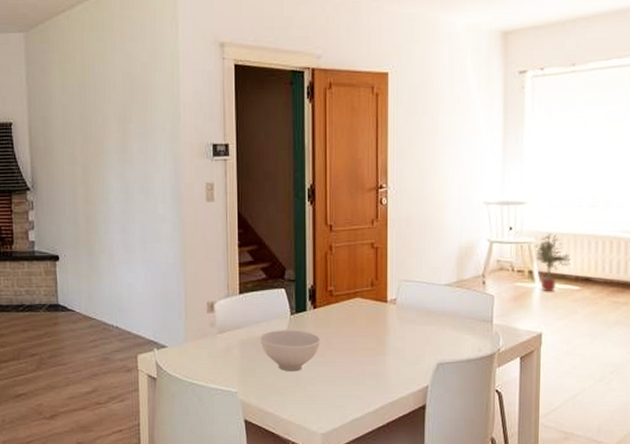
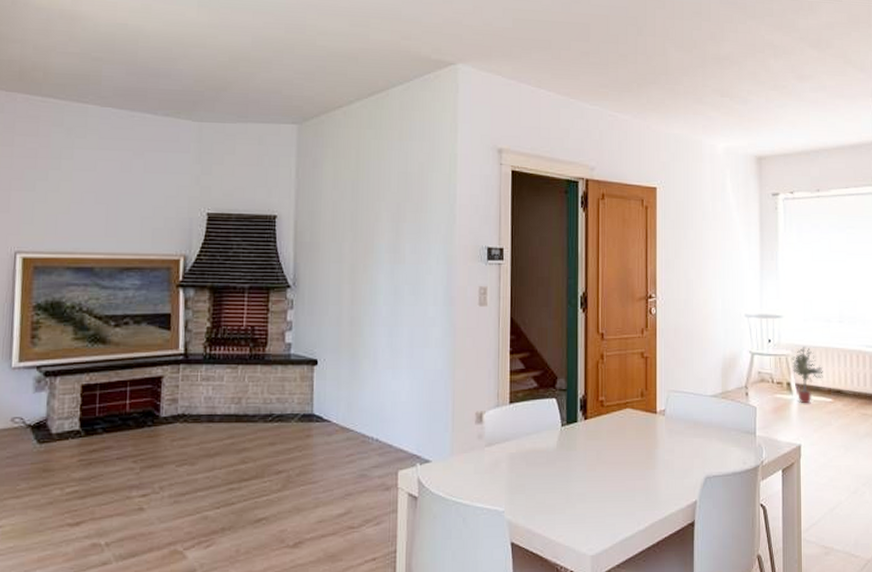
bowl: present [259,330,321,372] -> none [528,442,591,488]

